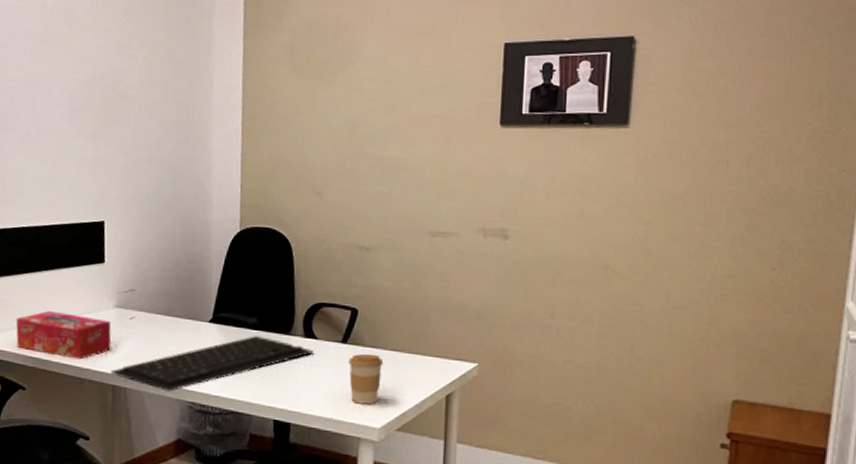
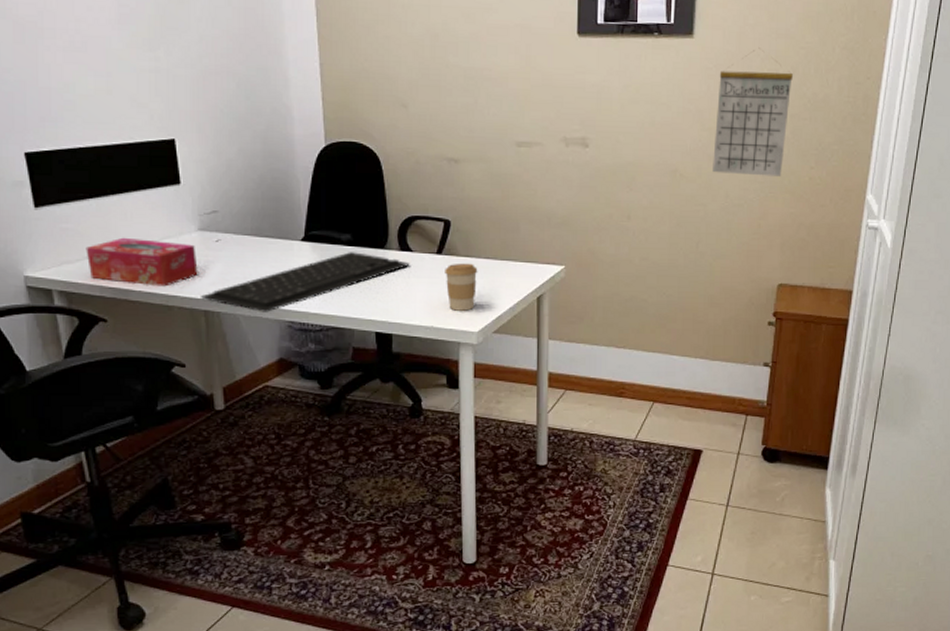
calendar: none [651,137,748,277] -> present [712,47,793,177]

